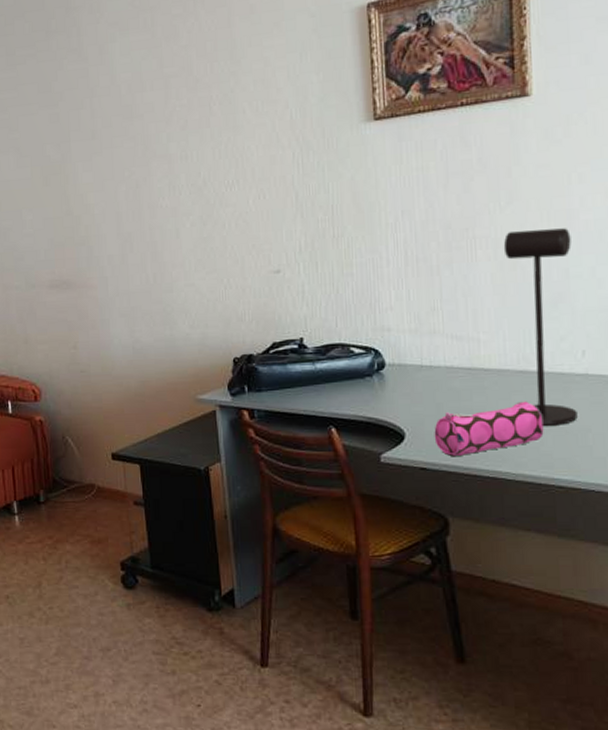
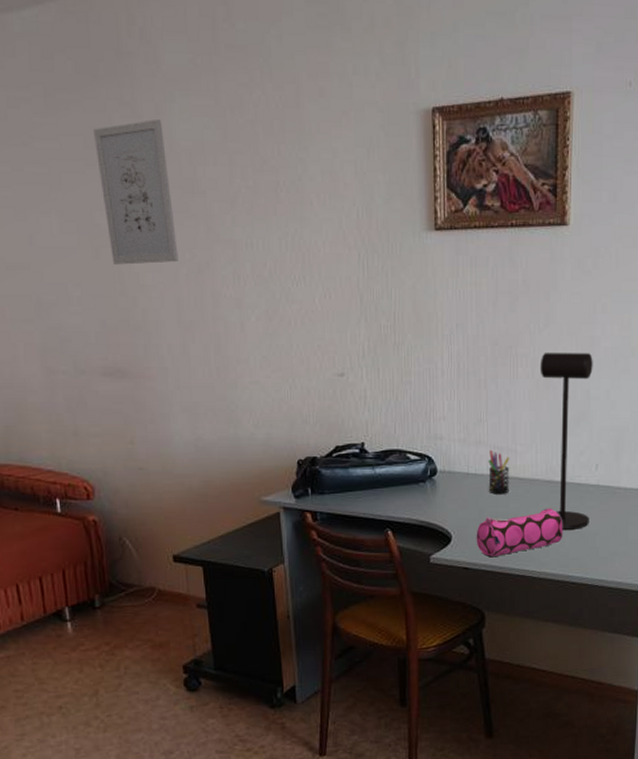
wall art: none [46,59,118,189] -> present [94,119,179,265]
pen holder: none [445,340,472,388] -> present [488,450,510,494]

